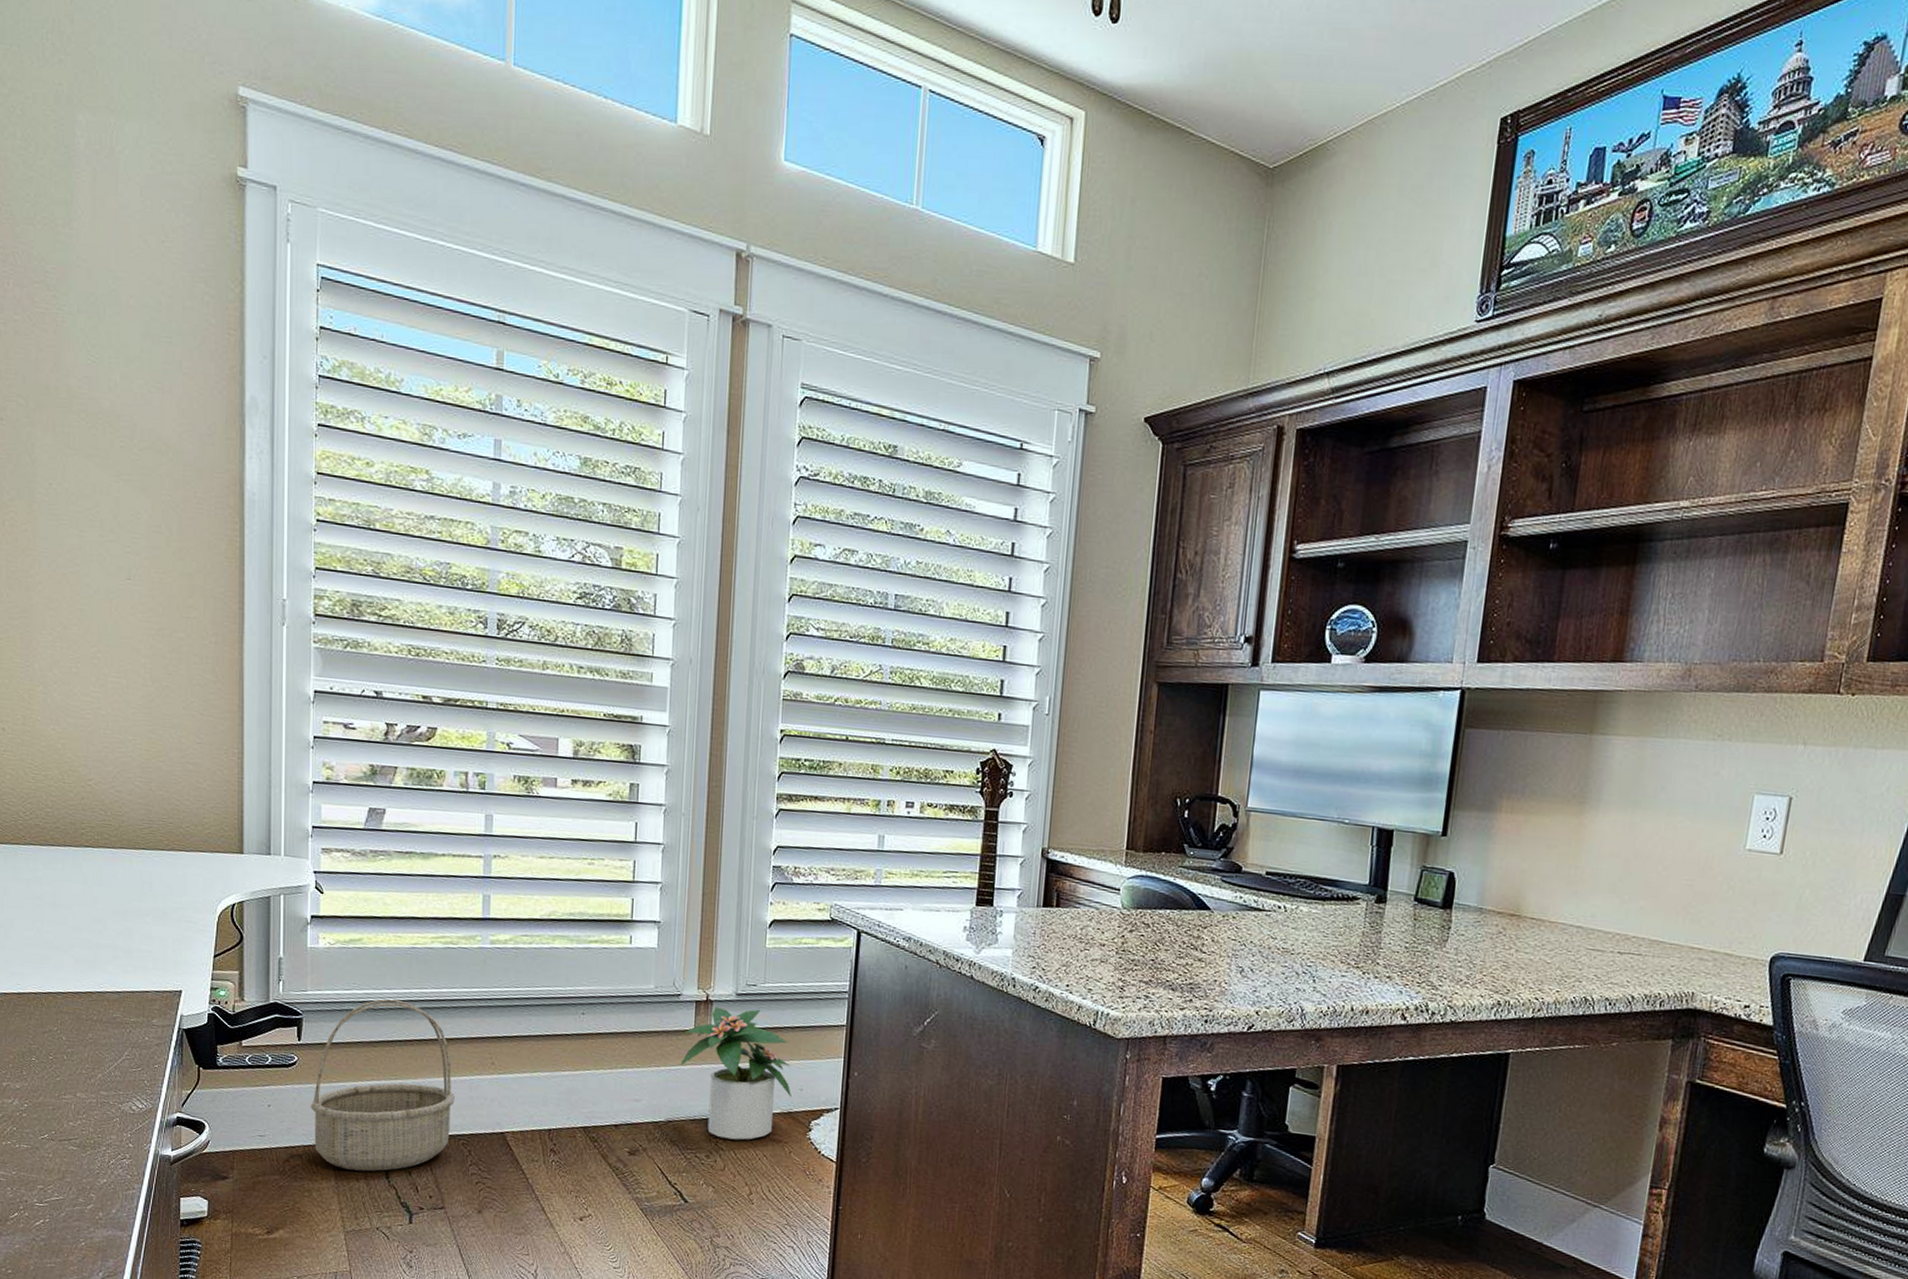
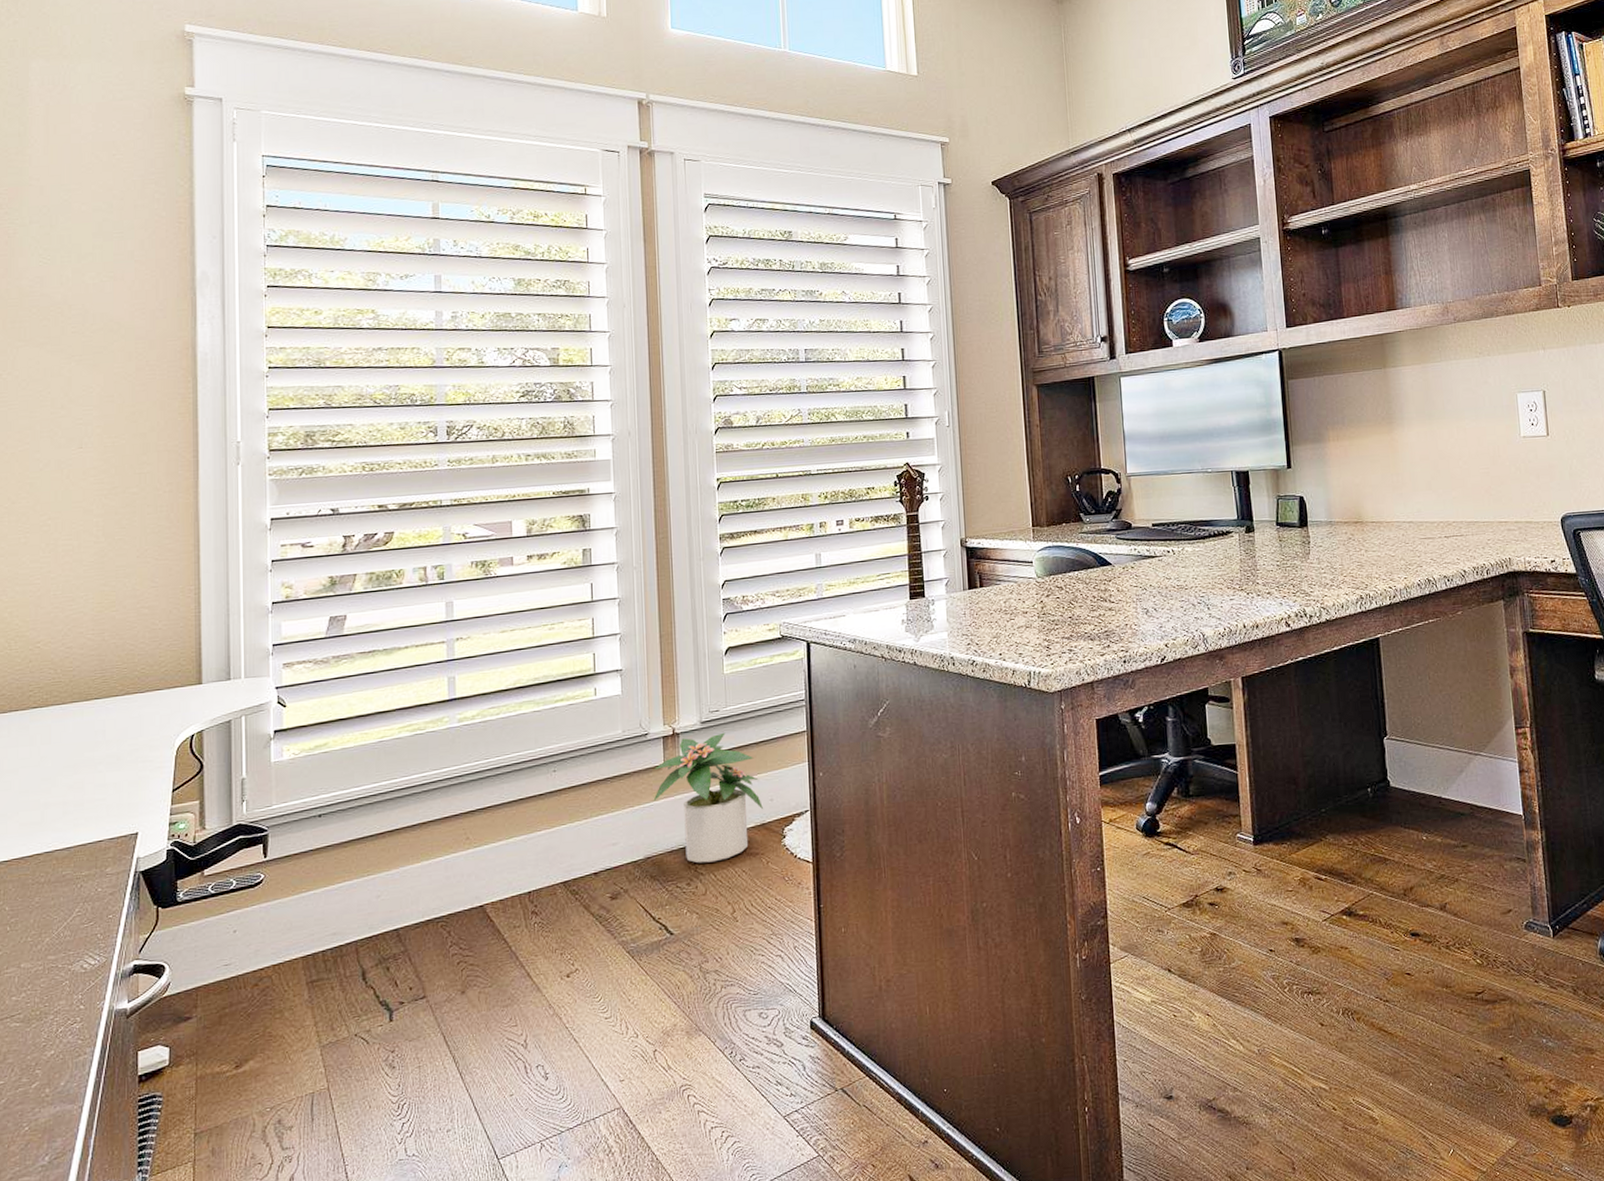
basket: present [310,998,455,1172] -> none [279,795,431,980]

